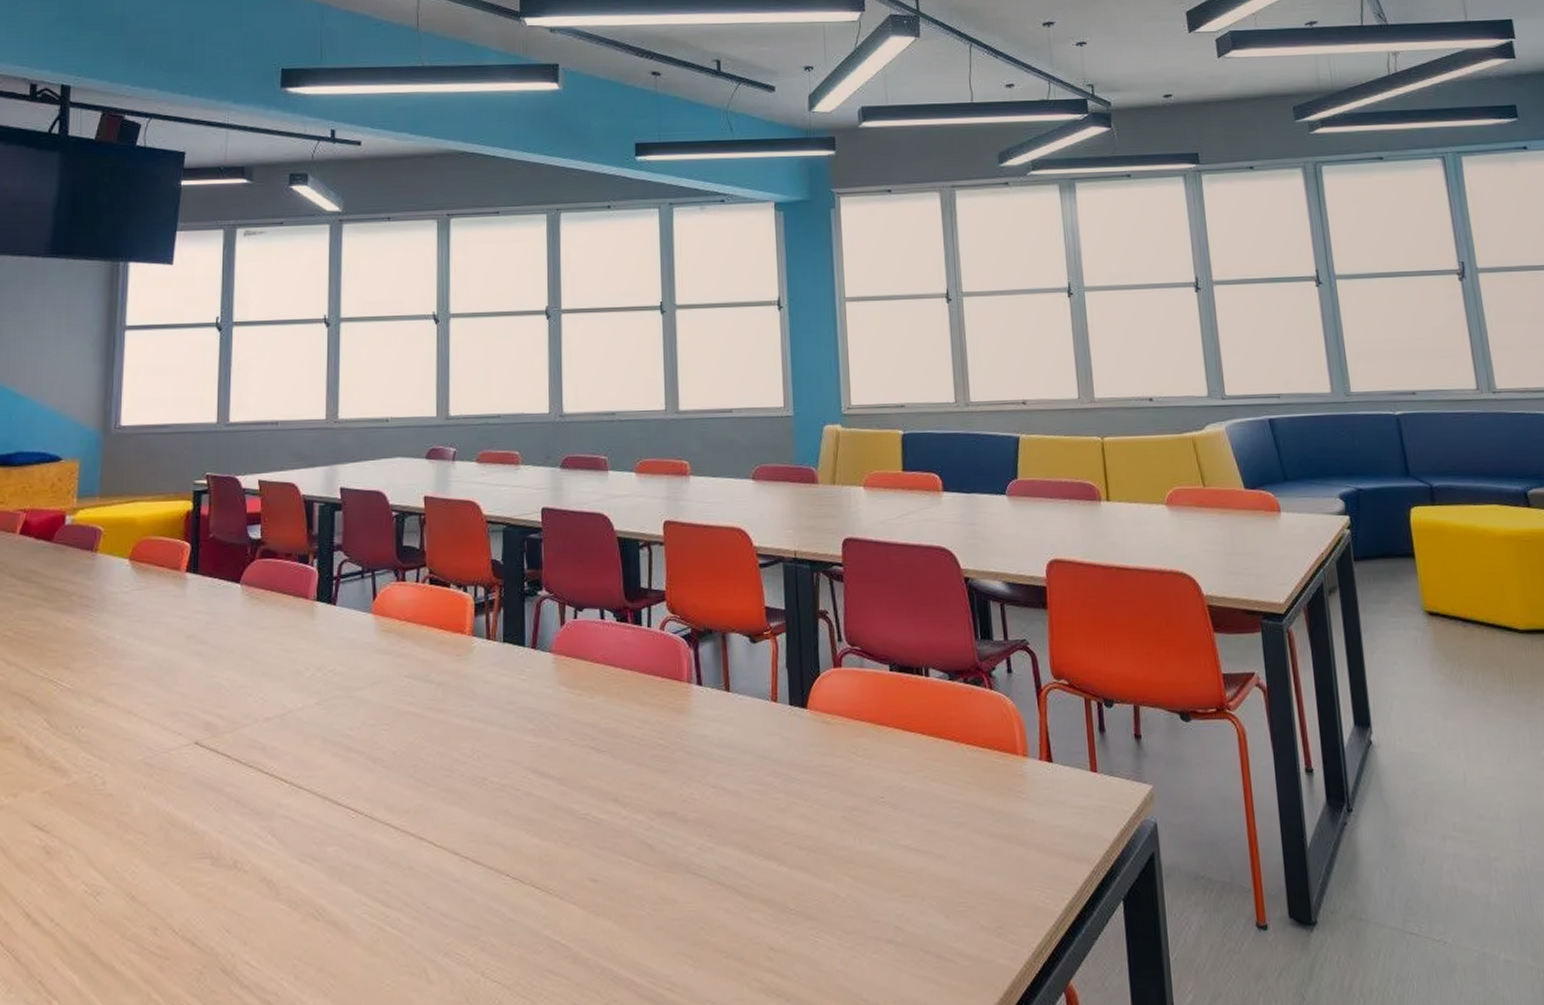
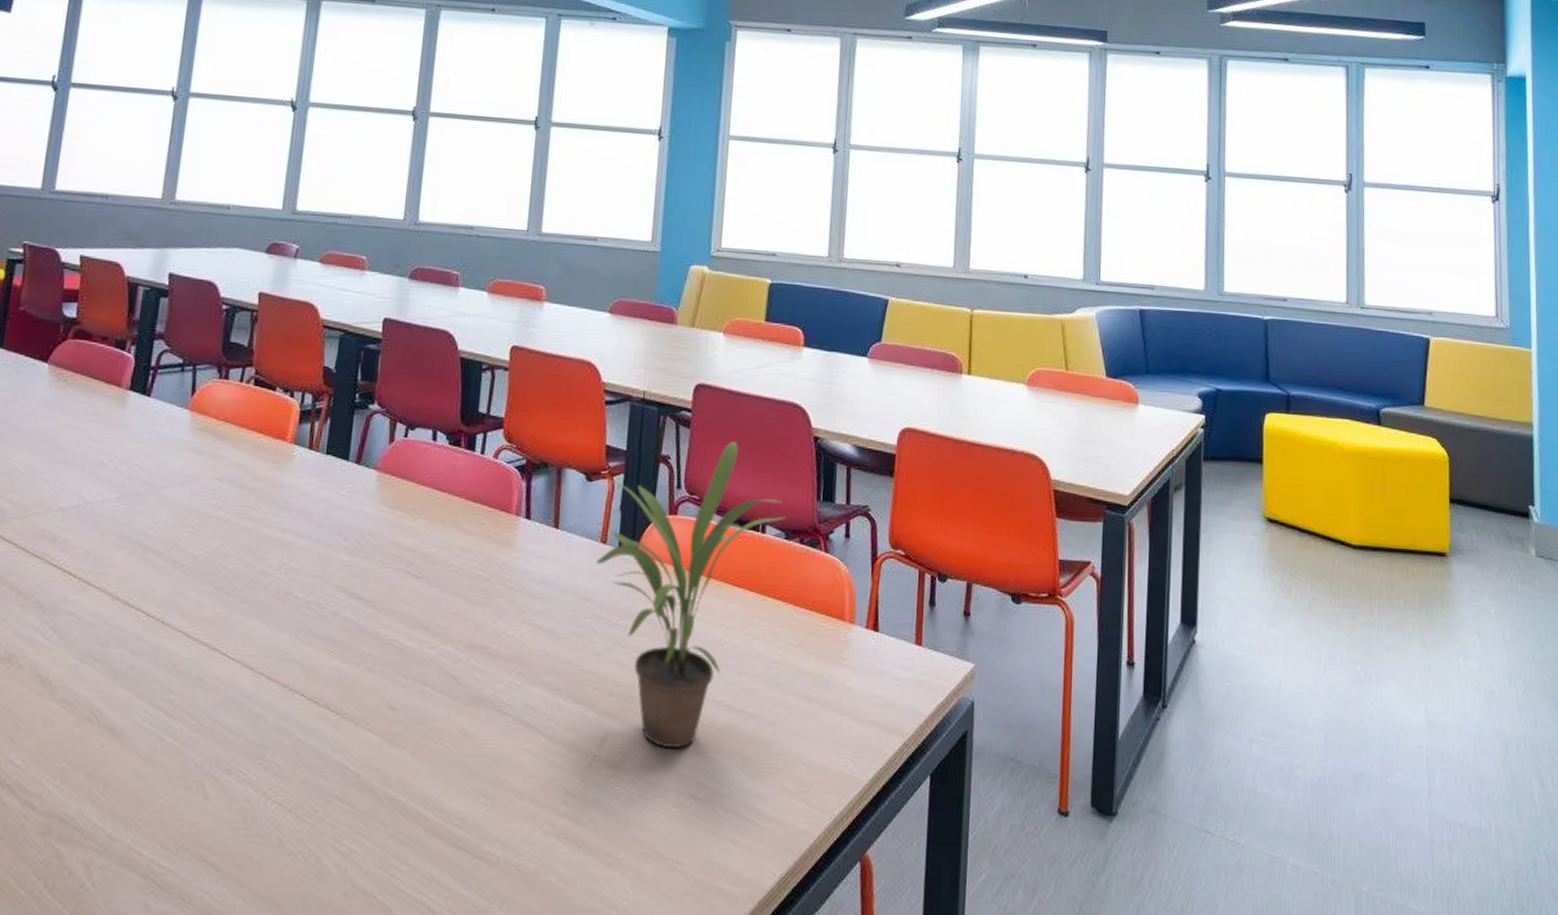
potted plant: none [770,591,947,896] -> present [596,442,786,749]

